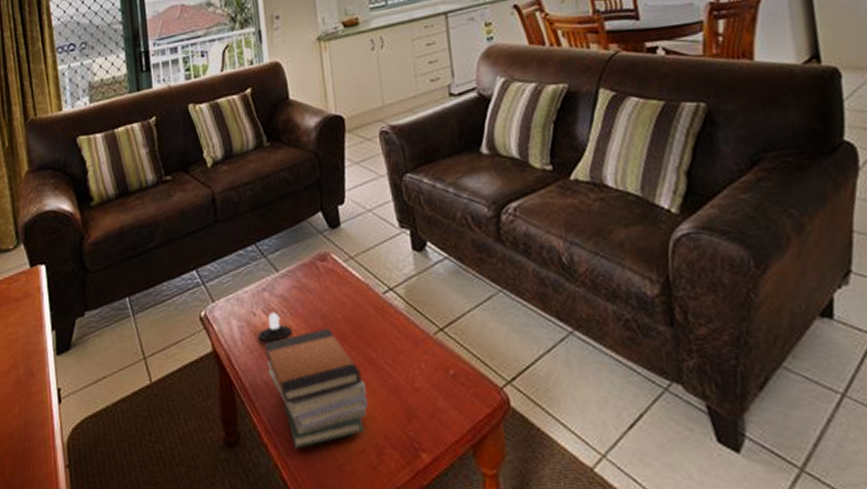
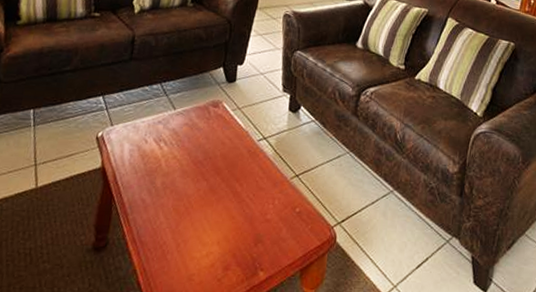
candle: present [257,312,293,341] -> none [144,142,177,166]
book stack: present [264,327,369,449] -> none [146,161,227,259]

